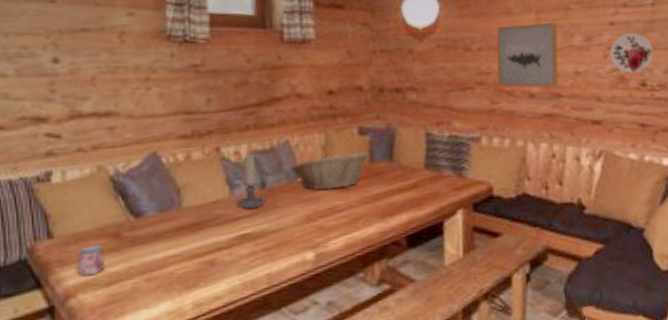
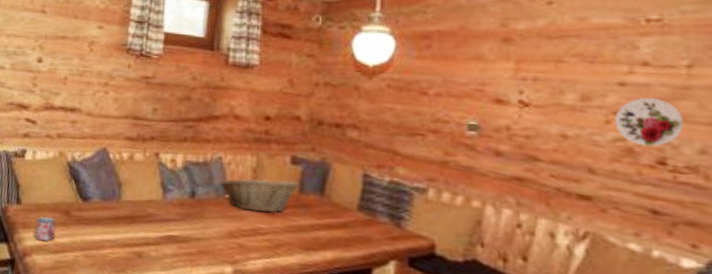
candle holder: present [236,154,267,209] -> none [167,164,195,214]
wall art: present [496,22,559,88] -> none [456,73,543,149]

